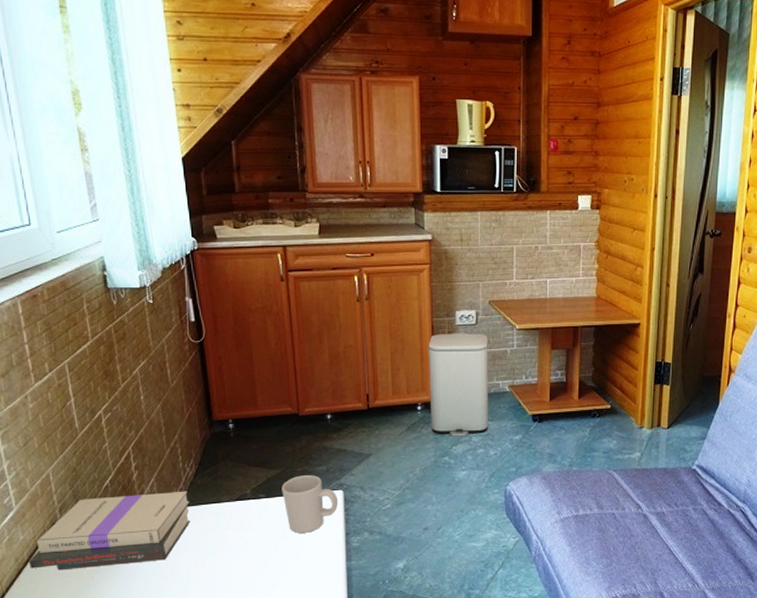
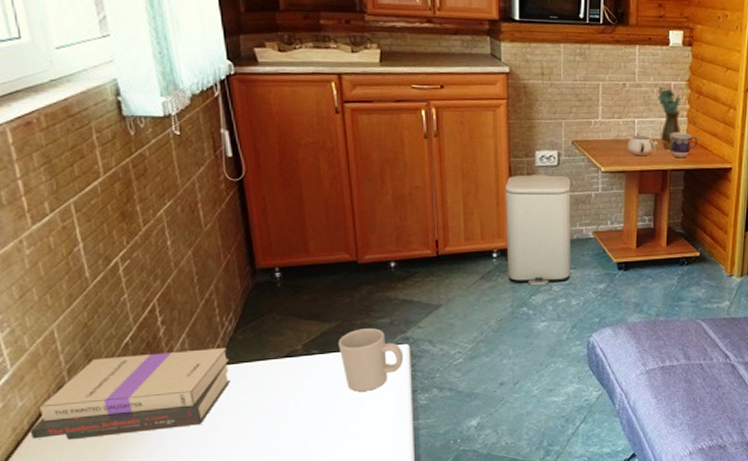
teapot: none [540,292,569,314] -> present [627,133,658,156]
vase: none [567,247,591,307] -> present [657,85,681,149]
cup: none [580,291,607,315] -> present [669,133,698,159]

